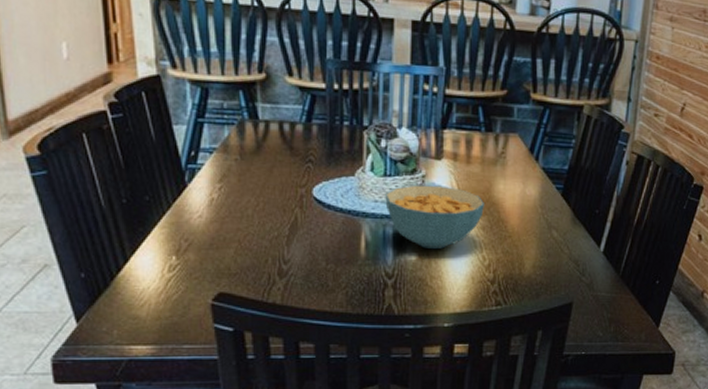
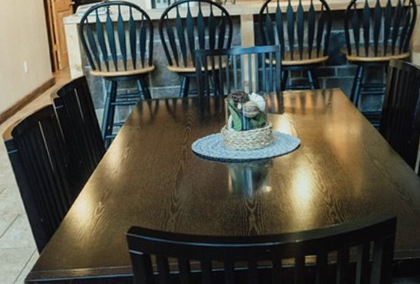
cereal bowl: present [385,185,484,249] -> none [244,133,319,183]

